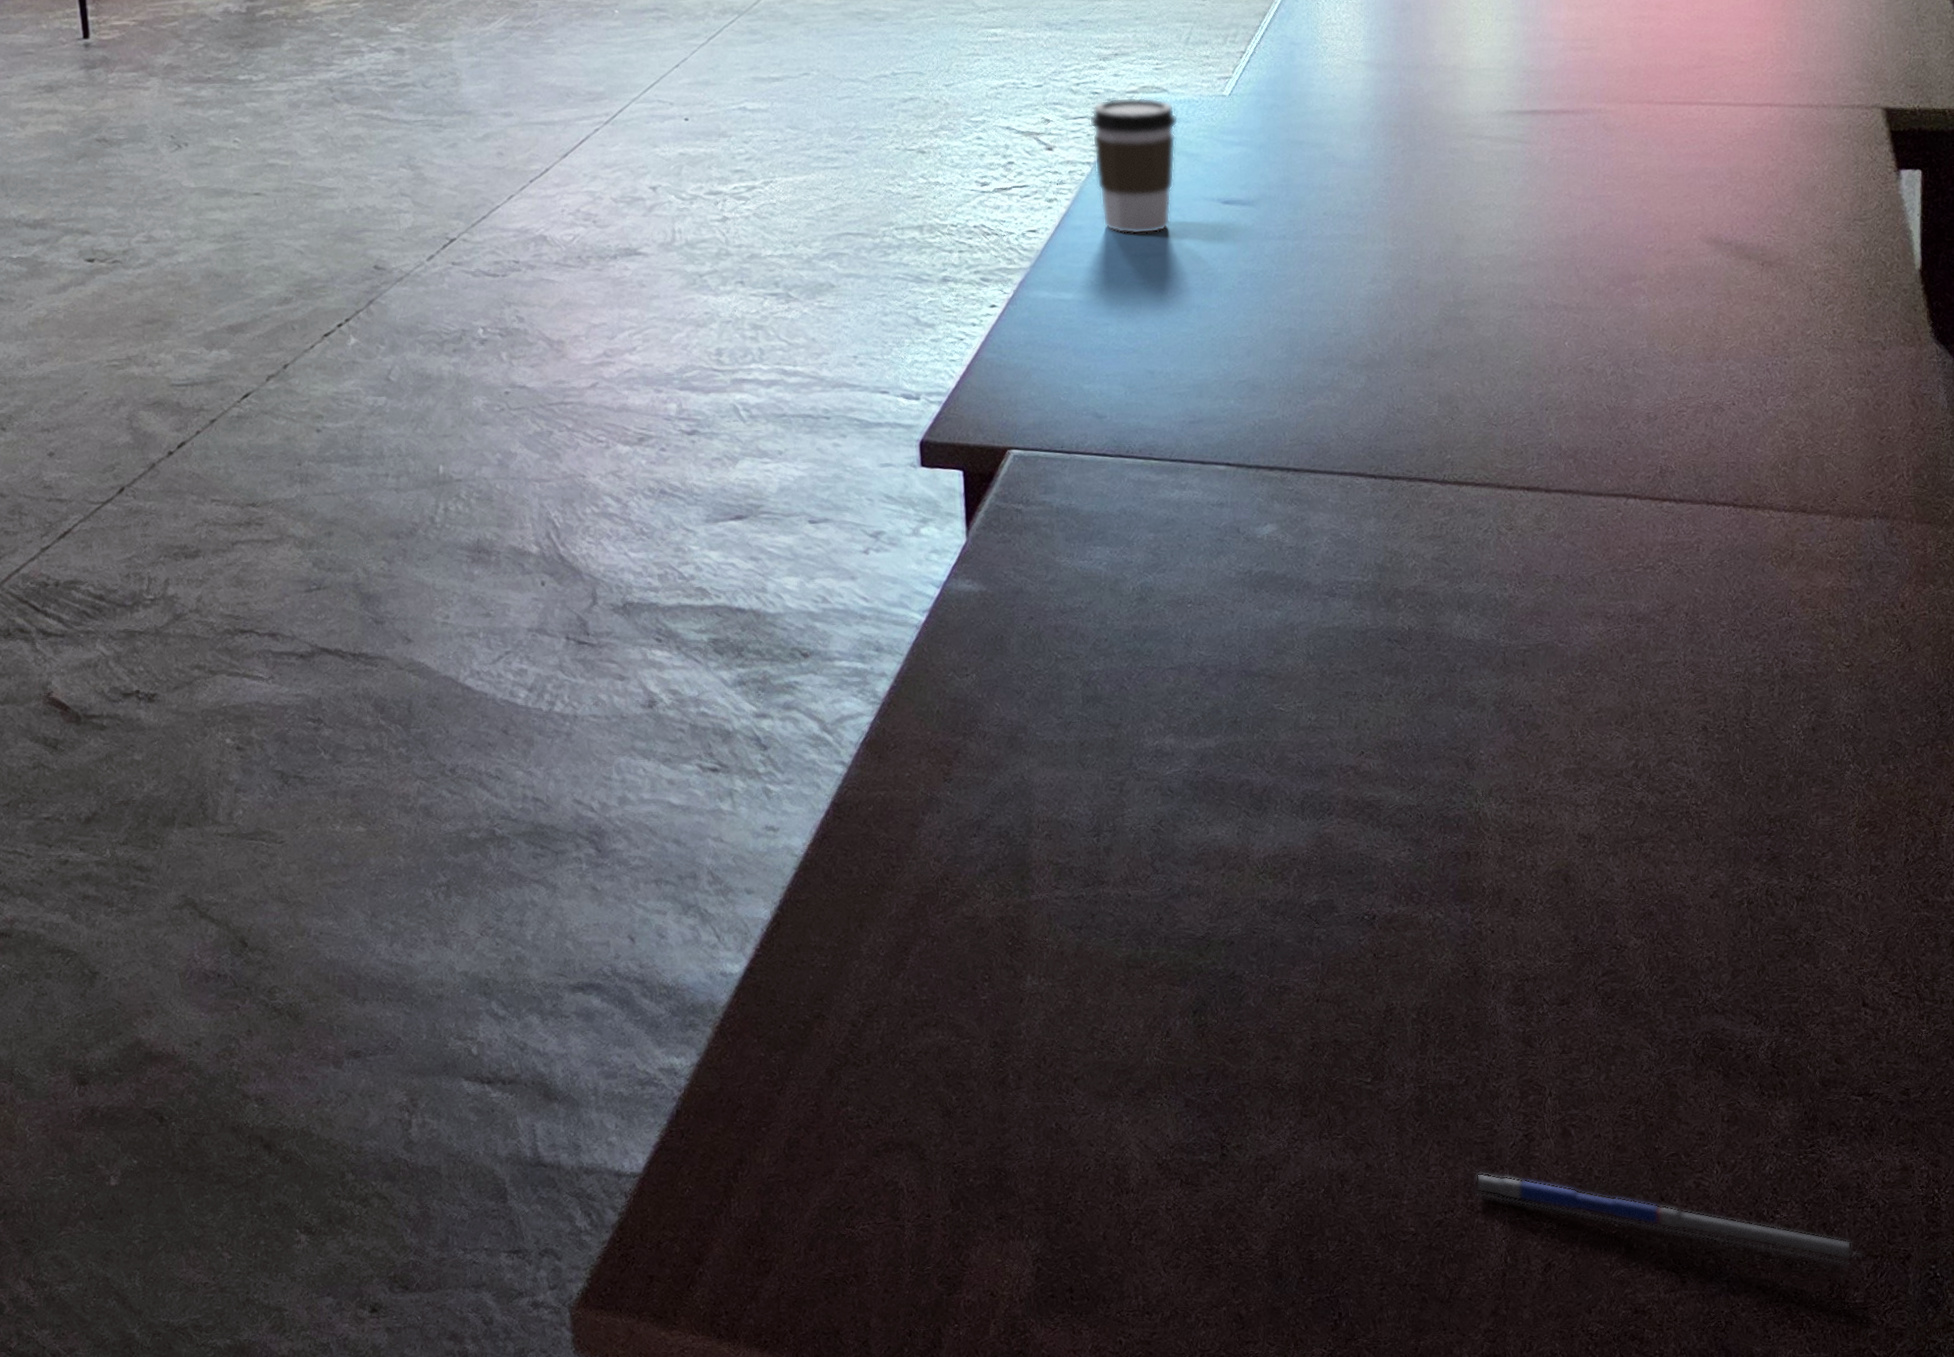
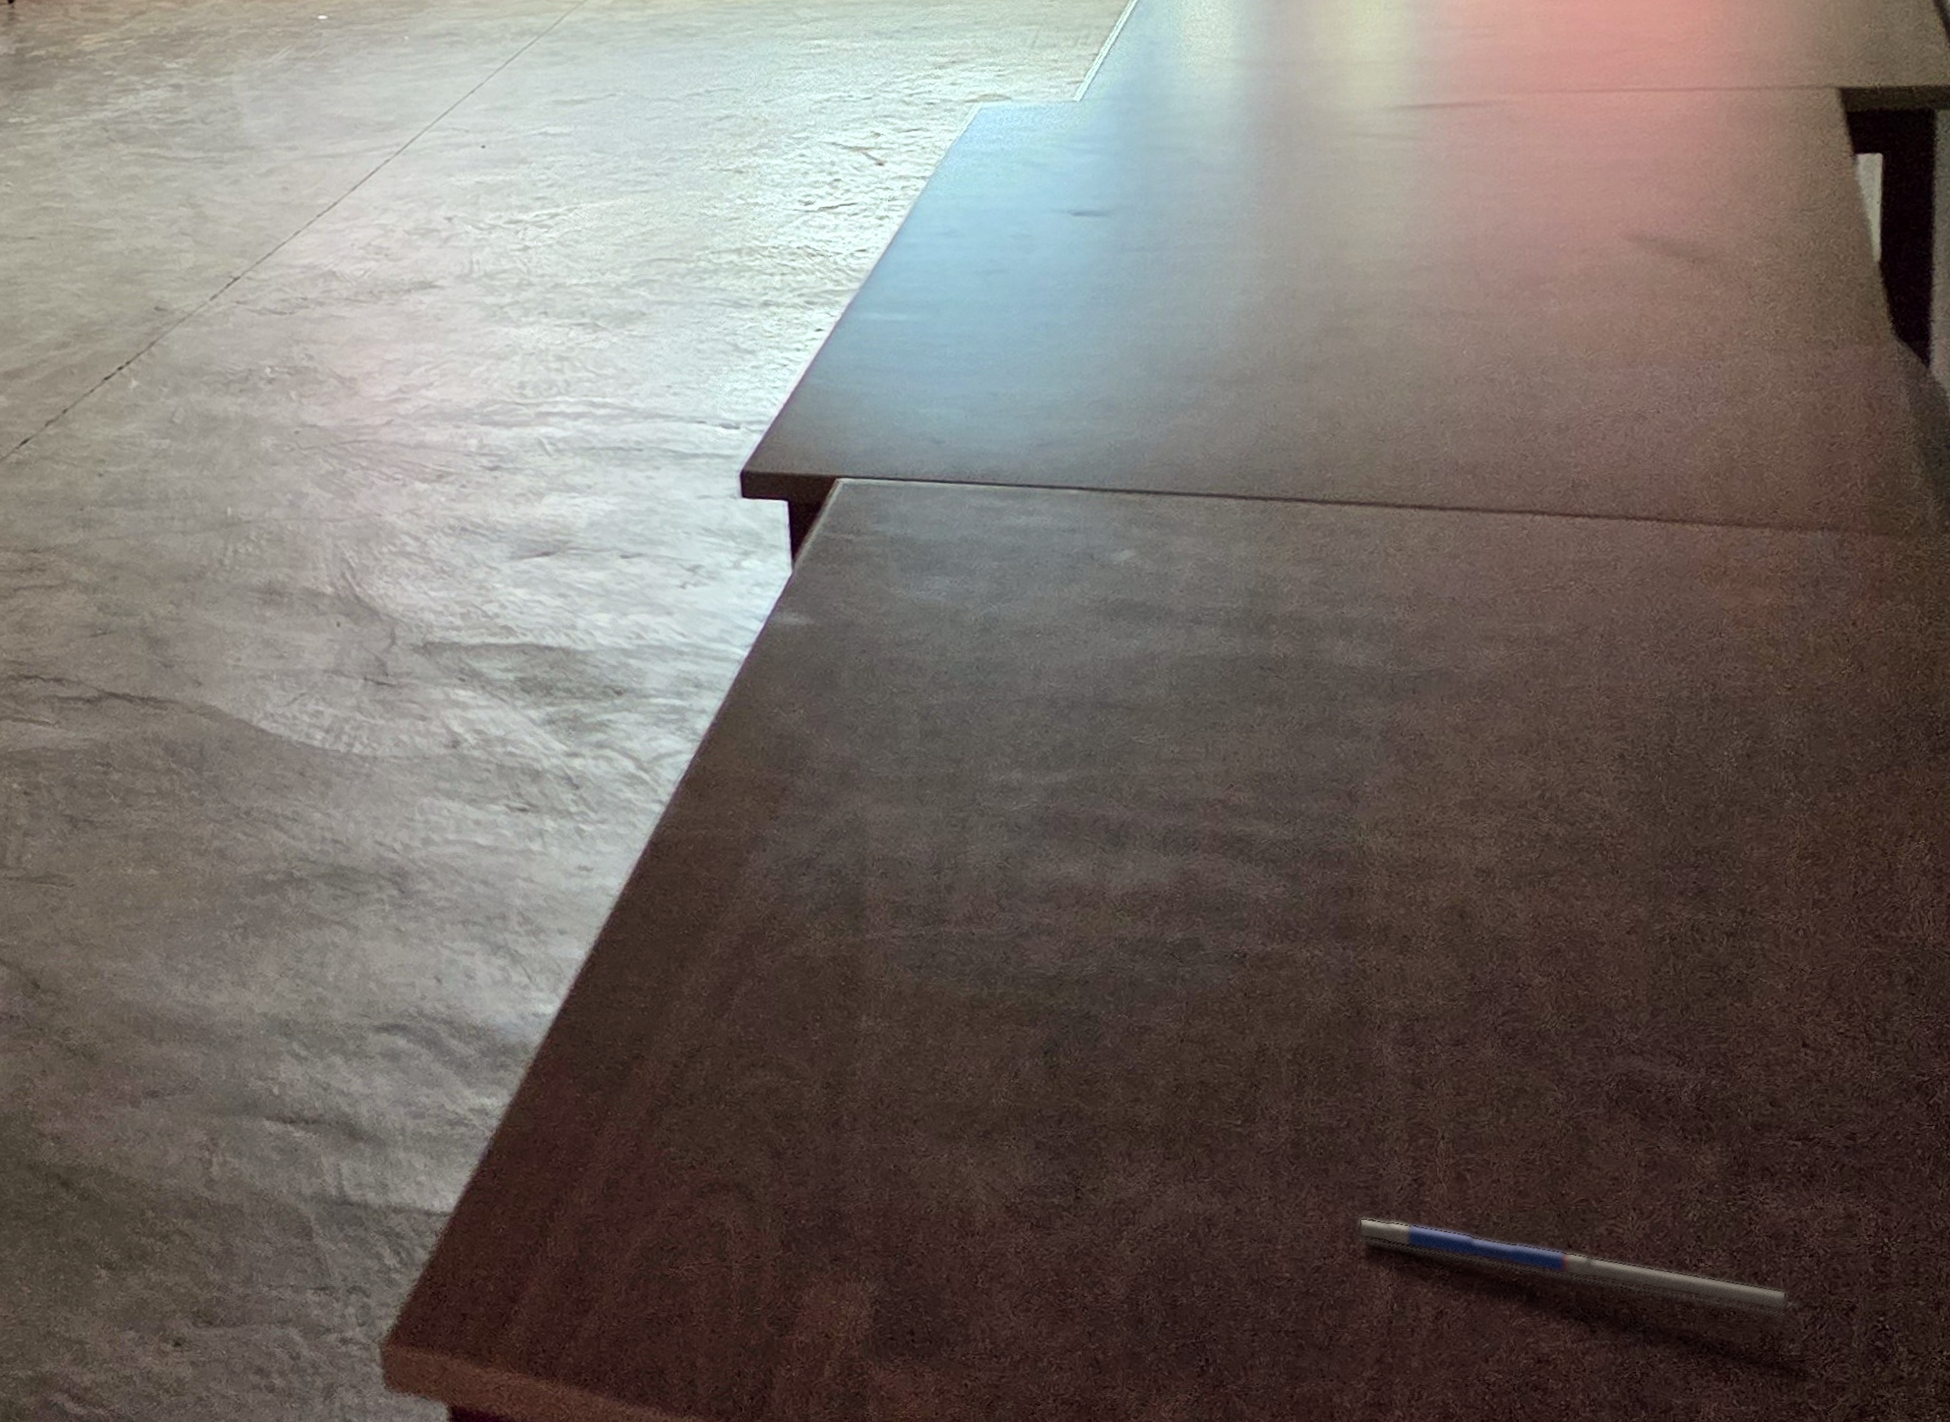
coffee cup: present [1089,96,1179,235] -> none [923,105,1024,251]

